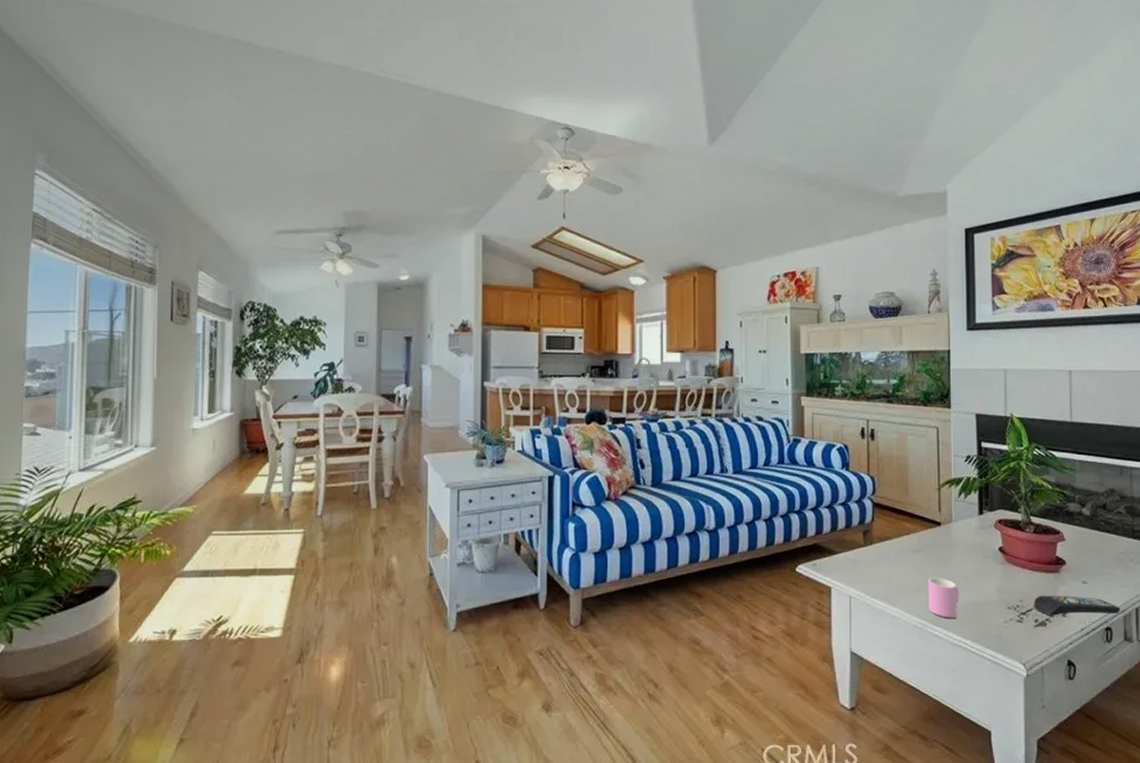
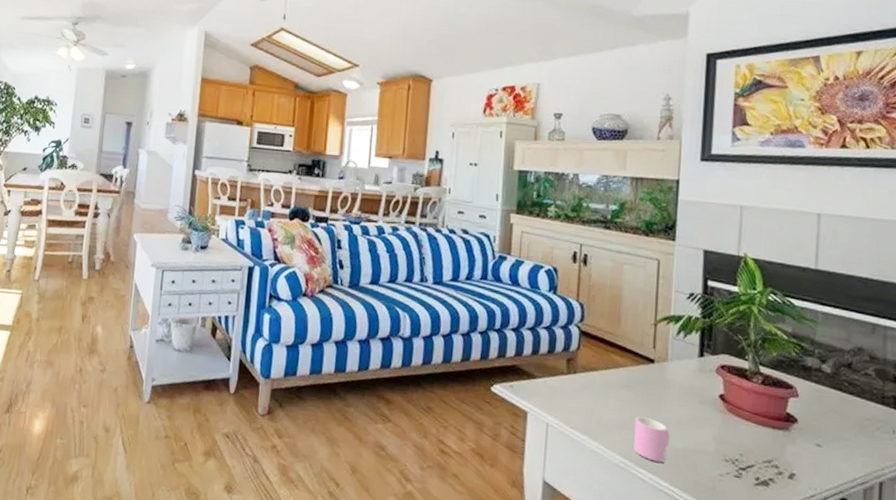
remote control: present [1034,595,1120,616] -> none [755,452,861,485]

